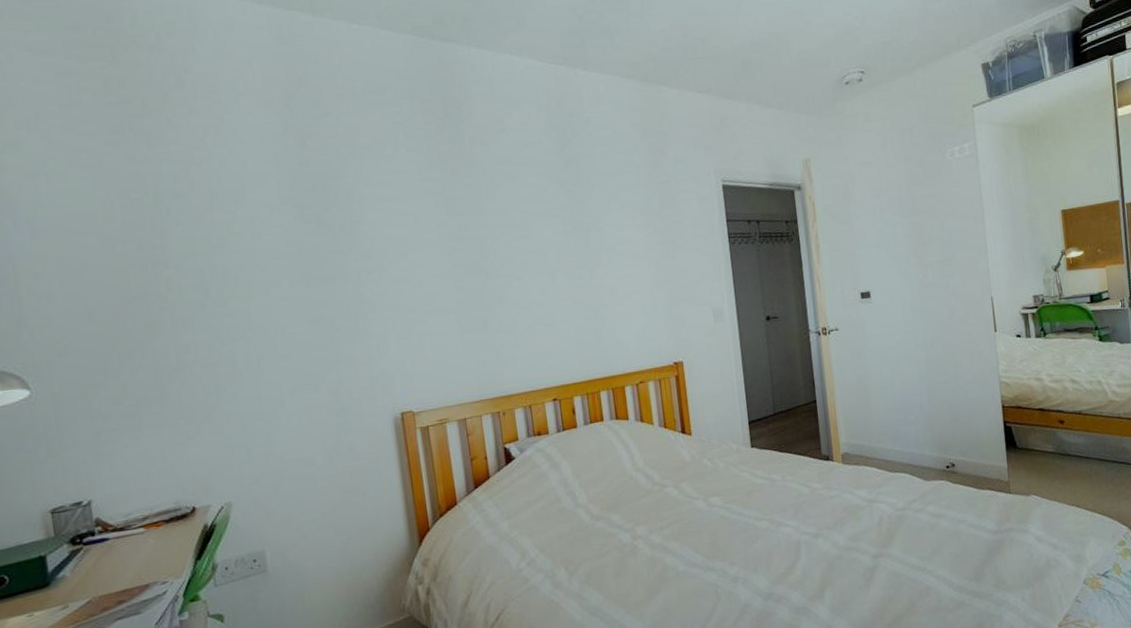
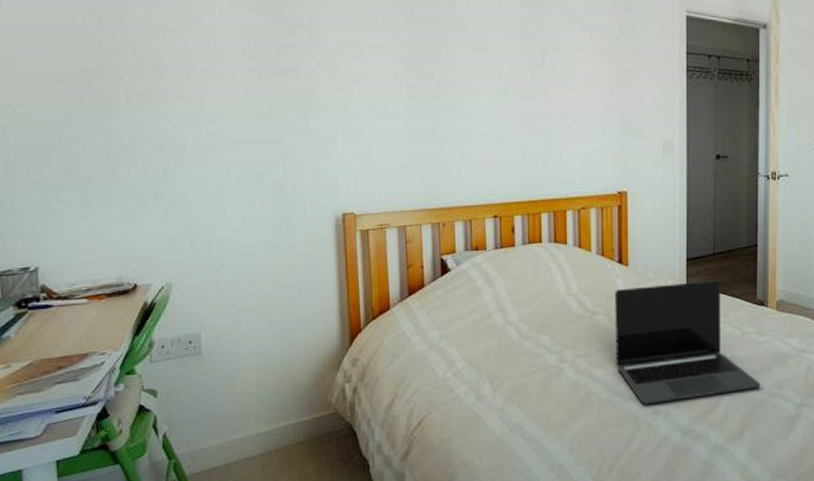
laptop: none [681,440,836,573] -> present [615,280,761,405]

